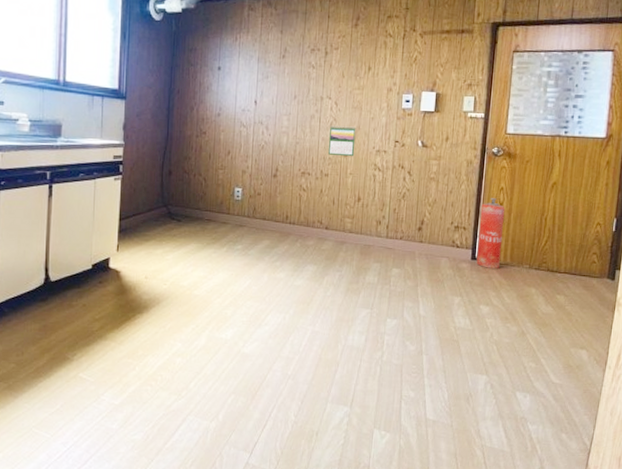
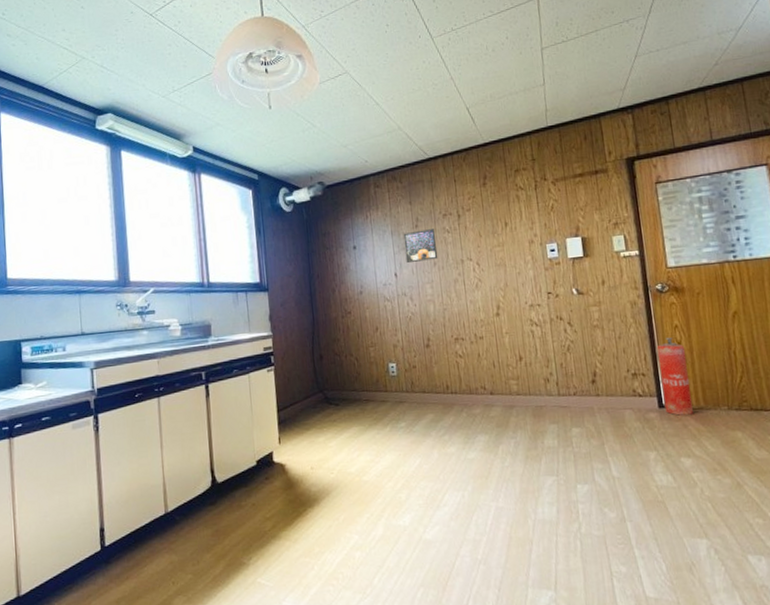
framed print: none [268,61,301,93] -> present [403,229,438,263]
calendar: present [327,126,356,157] -> none [476,284,507,317]

